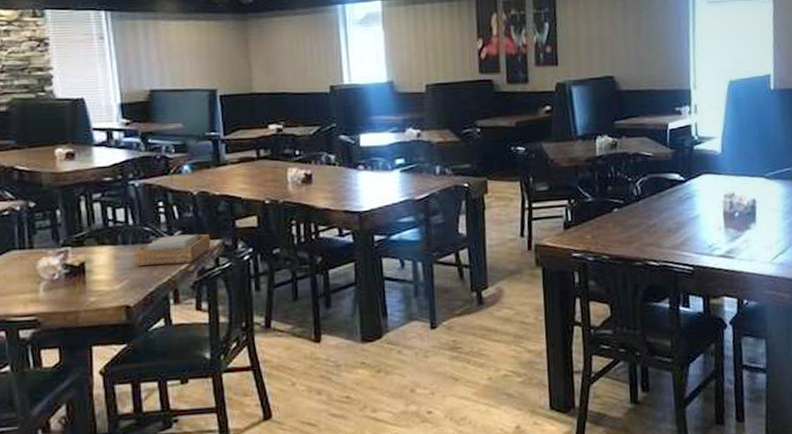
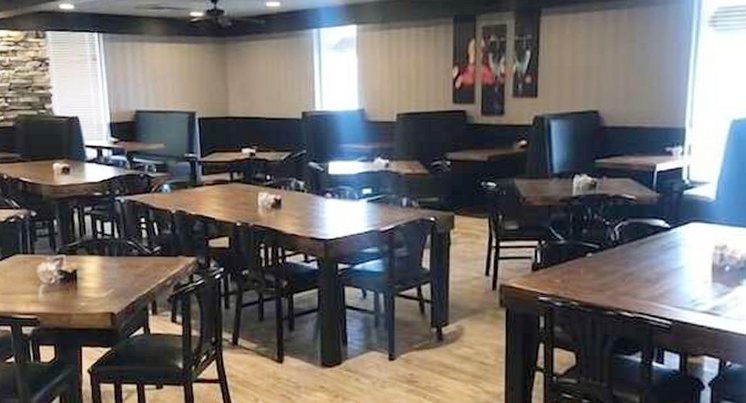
napkin holder: present [136,234,211,266] -> none [120,250,186,278]

